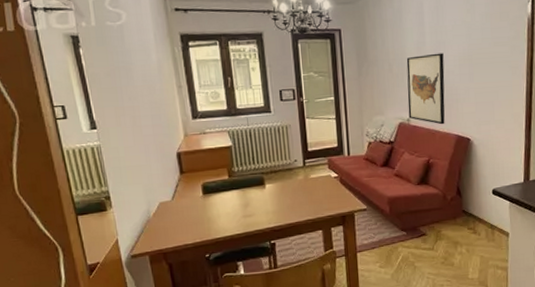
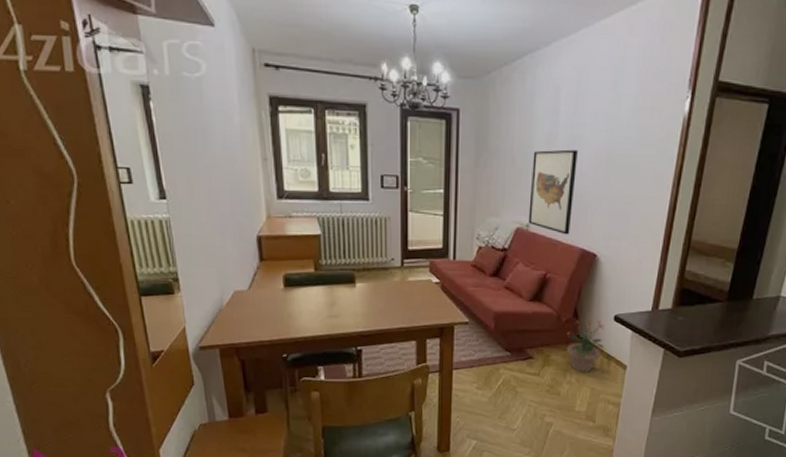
potted plant: none [452,195,488,243] -> present [566,319,605,373]

